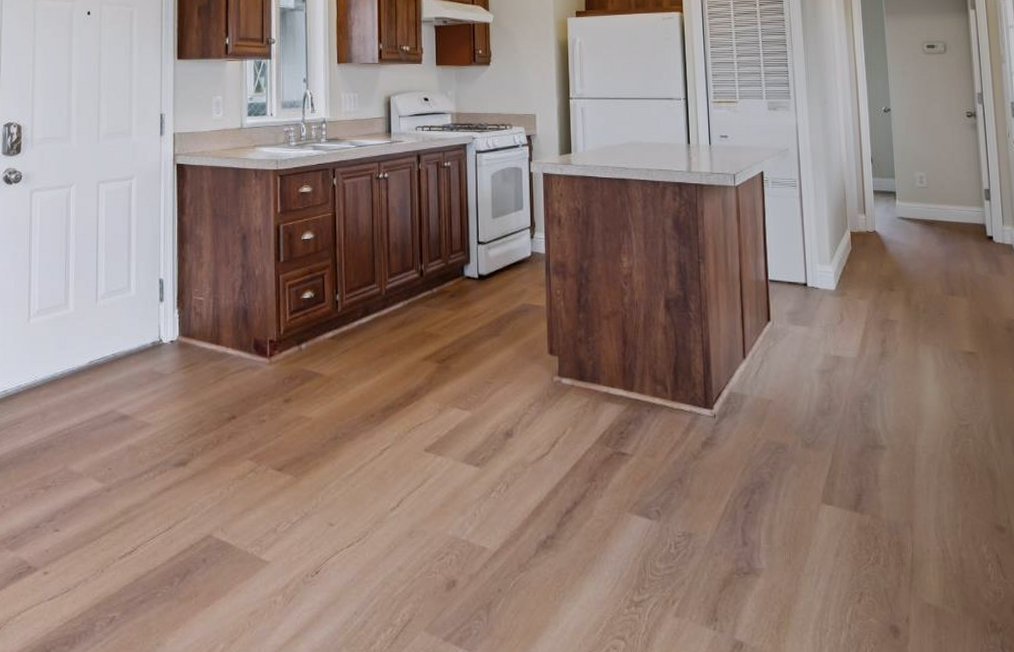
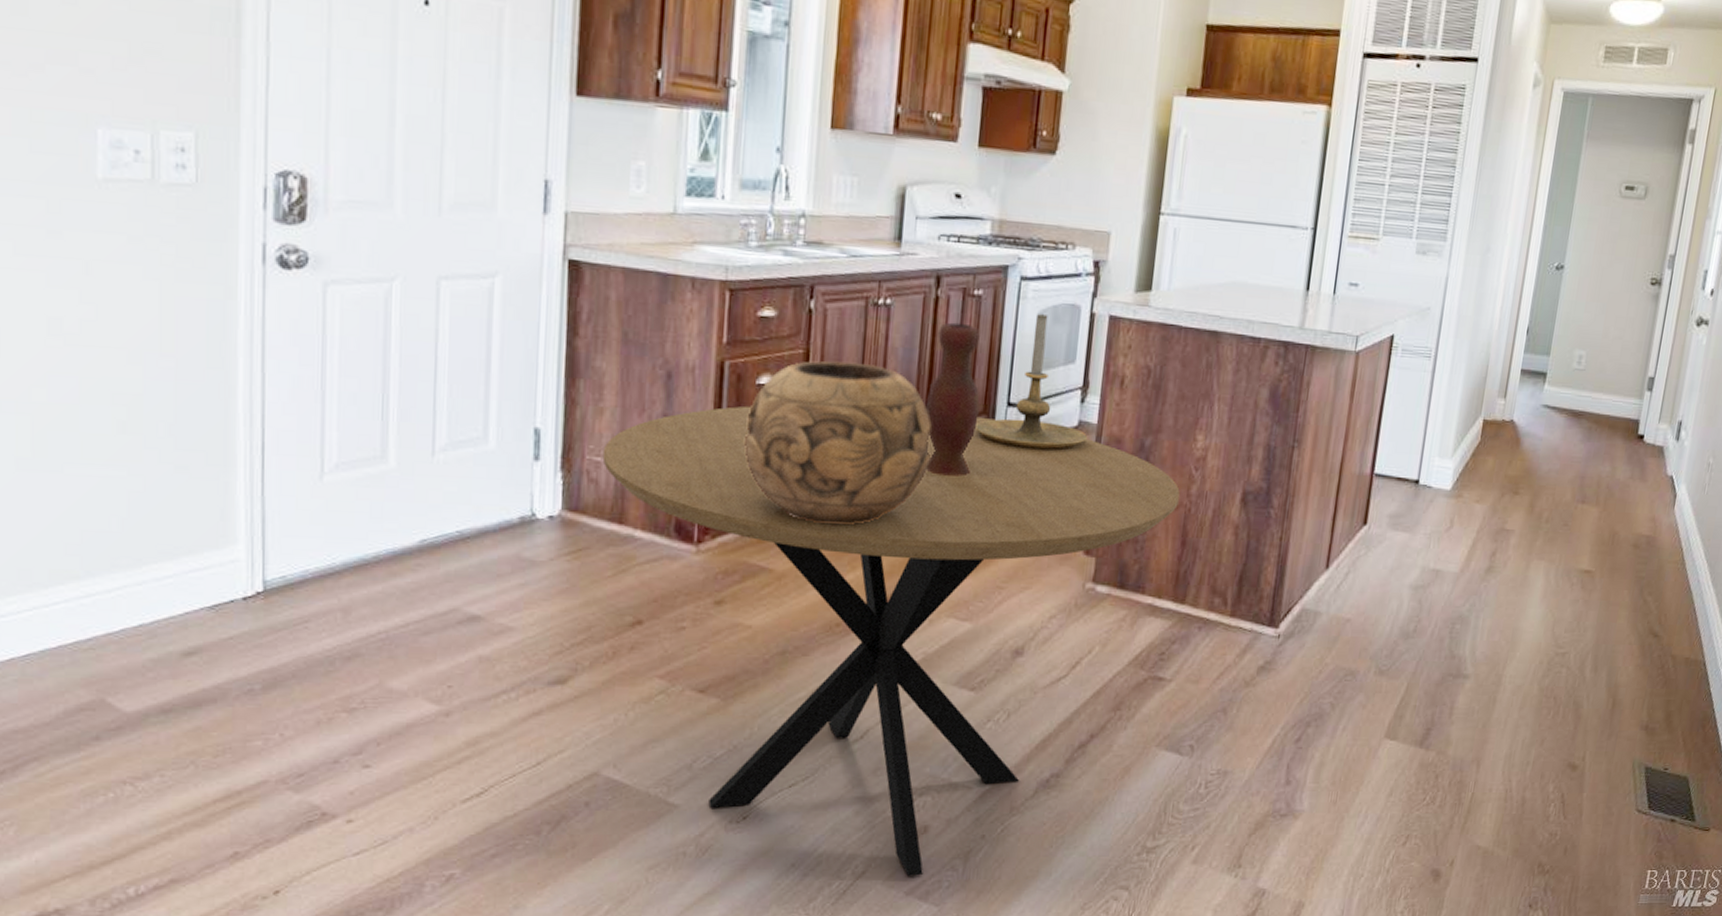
dining table: none [204,253,616,624] -> present [602,405,1180,876]
decorative bowl: none [297,219,426,339] -> present [745,361,932,525]
vase: none [419,186,458,298] -> present [925,322,980,477]
candle holder: none [455,175,540,274] -> present [974,313,1088,449]

